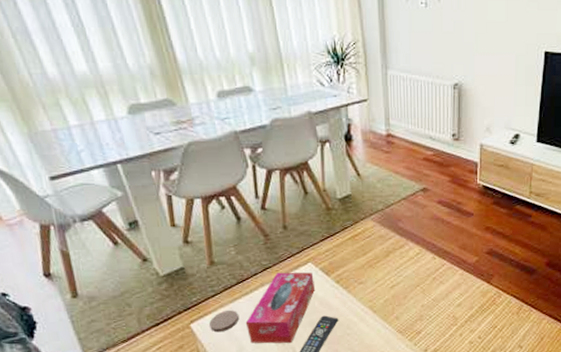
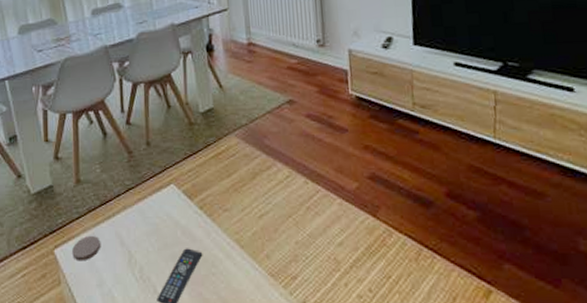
tissue box: present [245,272,315,344] -> none [107,194,177,281]

